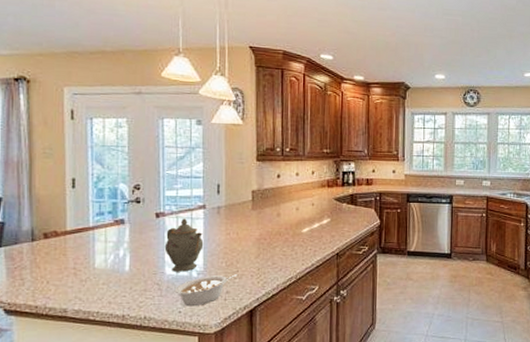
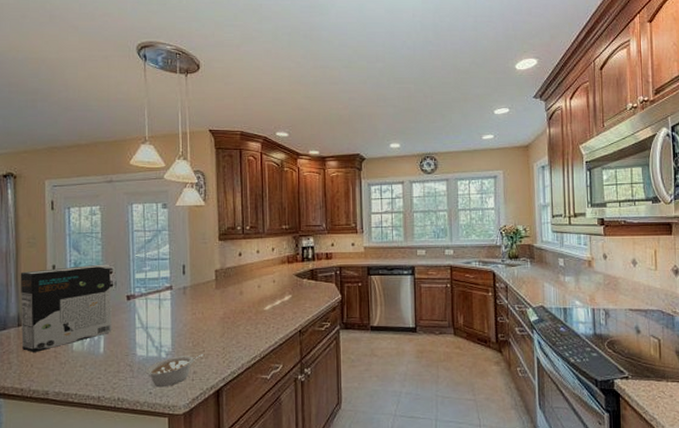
cereal box: none [34,179,139,268] -> present [20,264,112,352]
teapot: present [164,218,204,272] -> none [135,300,171,353]

